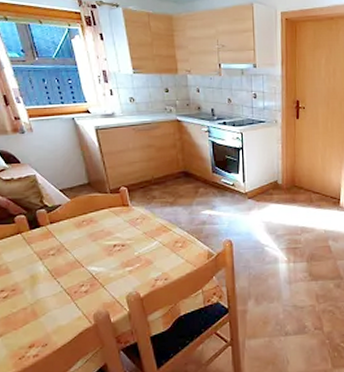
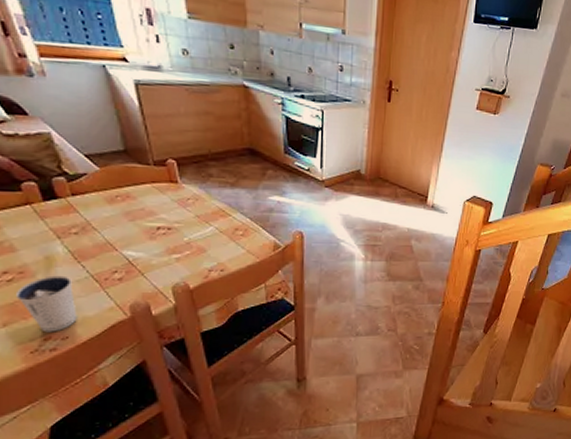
dixie cup: none [9,291,54,341] -> present [15,275,77,333]

